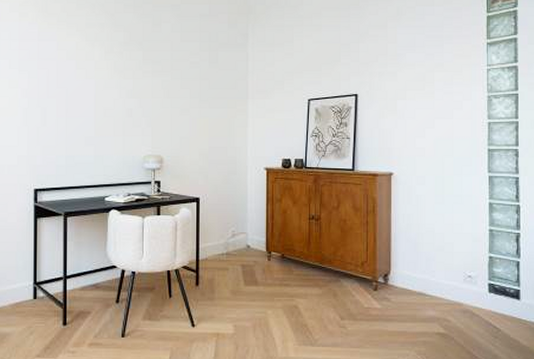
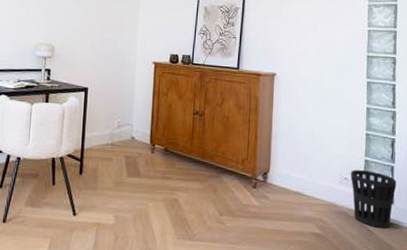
wastebasket: none [474,267,523,325] -> present [350,170,397,229]

